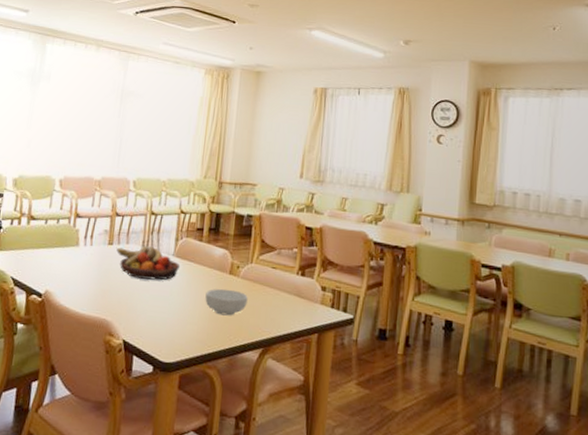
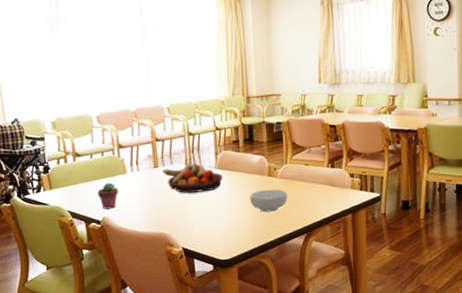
potted succulent: none [44,253,68,283] -> present [97,182,119,209]

